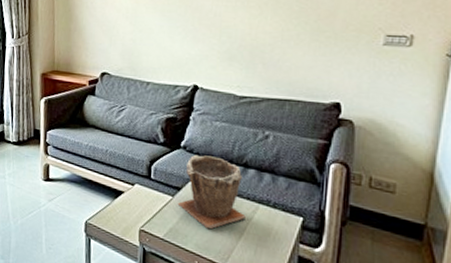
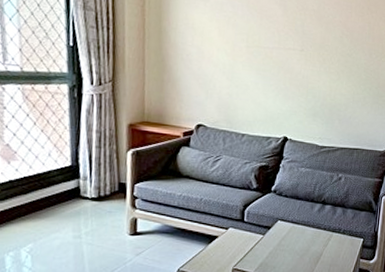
plant pot: present [177,154,246,229] -> none [267,196,323,259]

